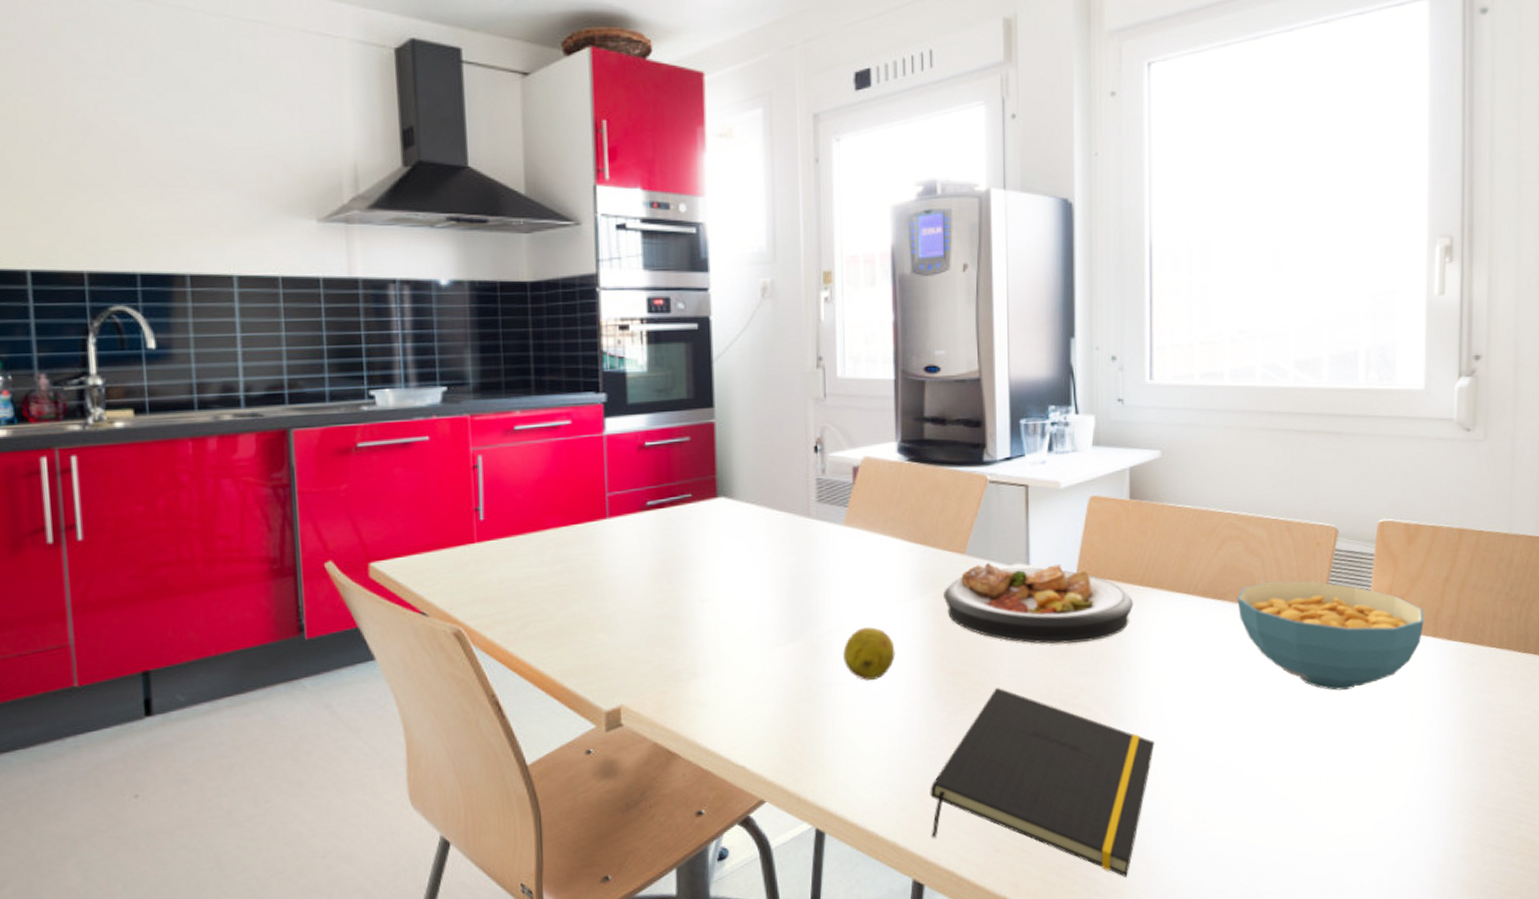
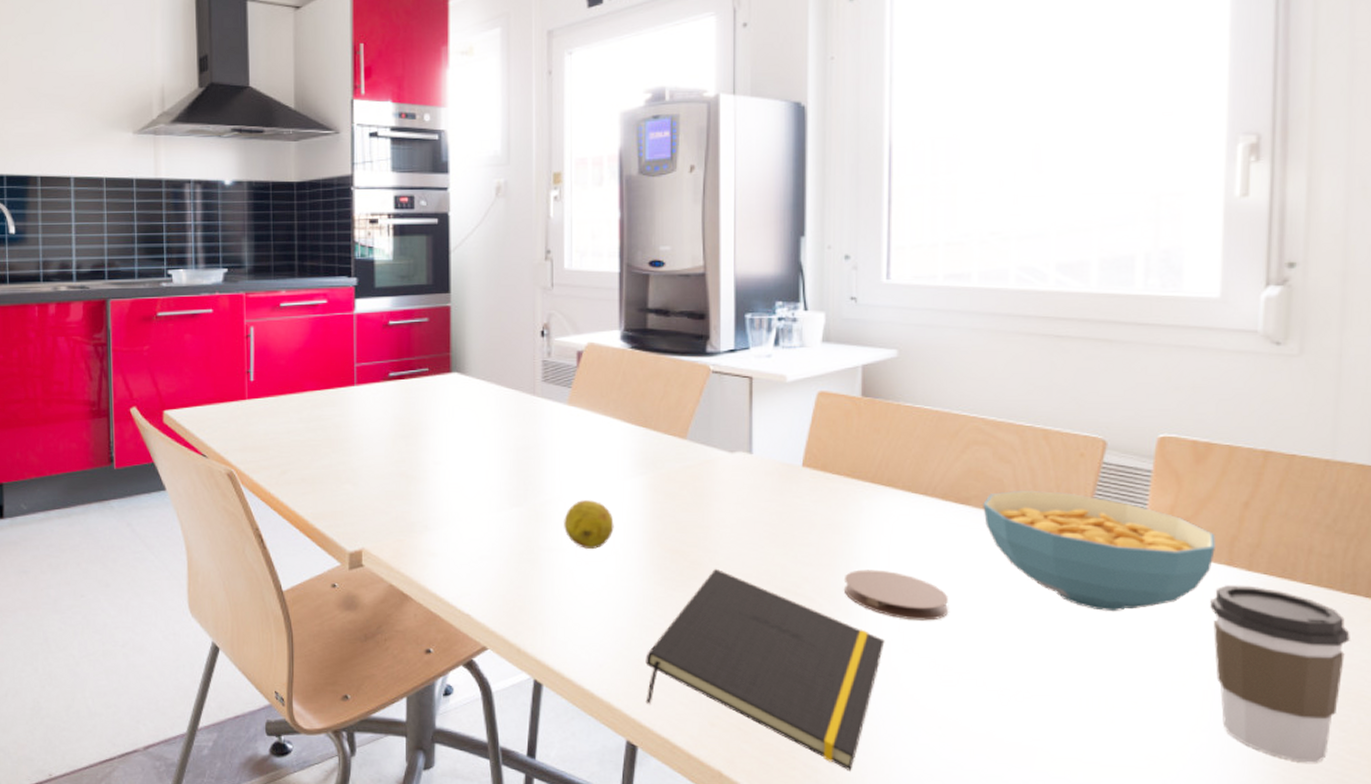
plate: present [944,563,1134,644] -> none [663,449,864,534]
coaster: none [1117,672,1209,719] -> present [843,569,948,621]
coffee cup: none [1421,653,1524,809] -> present [1210,585,1350,763]

